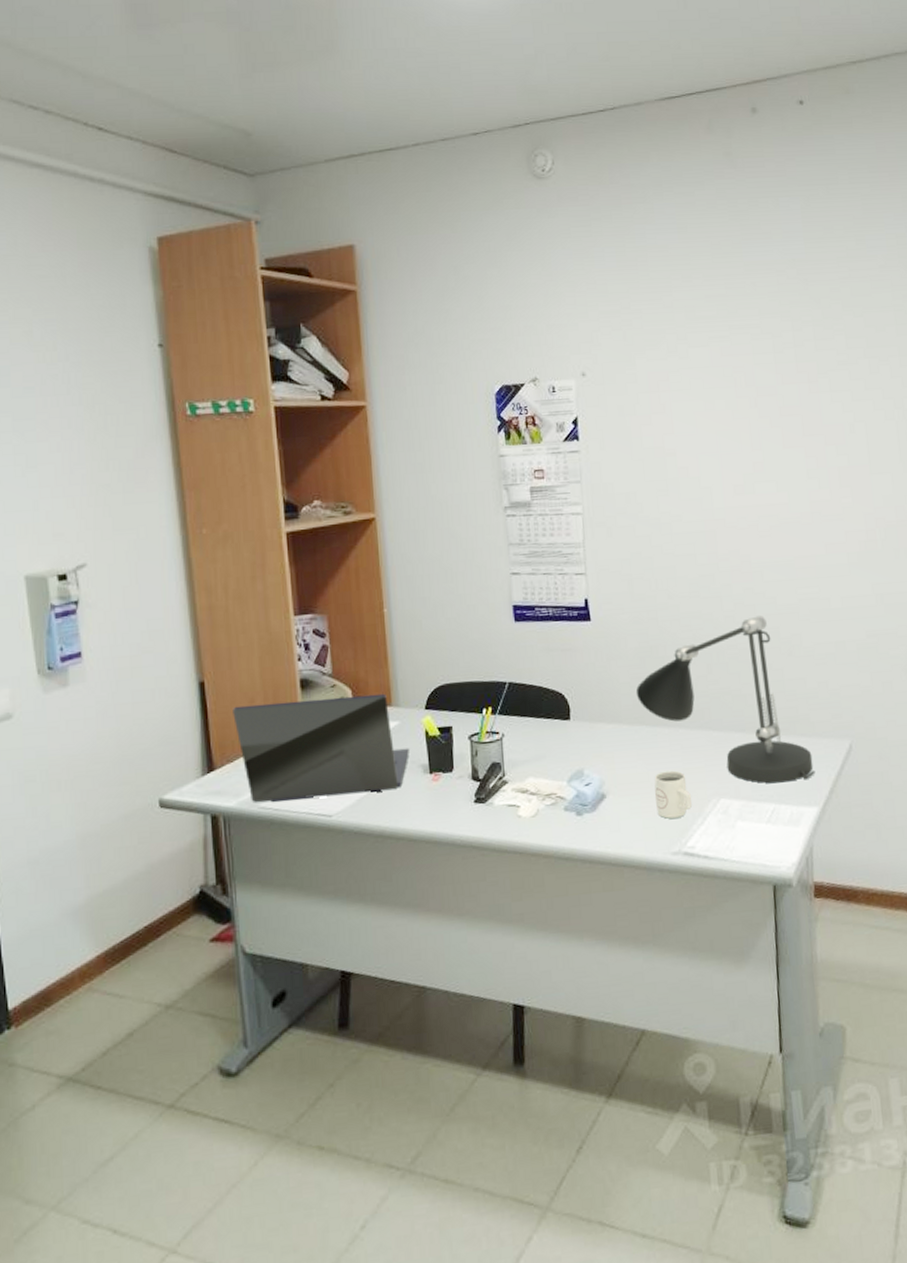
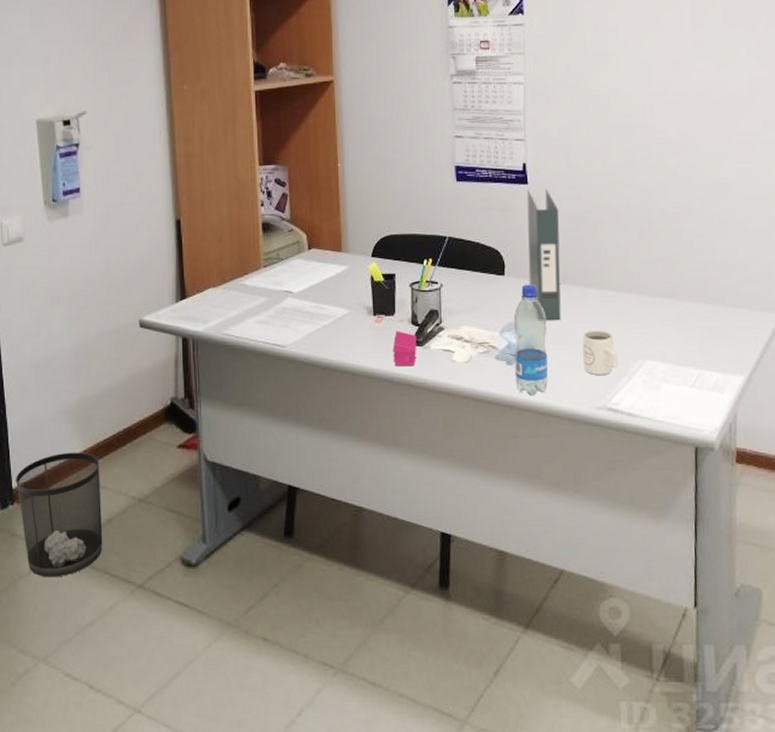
waste bin: none [12,958,124,1110] -> present [16,452,103,577]
laptop: present [233,693,411,802] -> none [204,240,357,330]
sticky notes: none [452,788,479,827] -> present [392,331,417,367]
bottle: none [581,727,621,847] -> present [513,284,549,396]
binder: none [590,625,632,764] -> present [527,189,561,320]
desk lamp: present [635,615,815,784] -> none [568,188,743,350]

